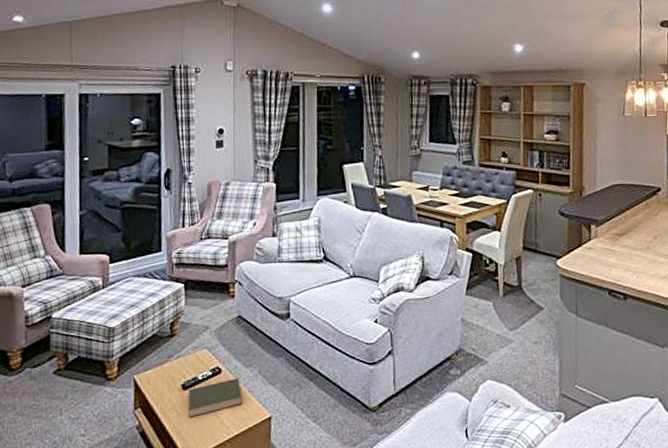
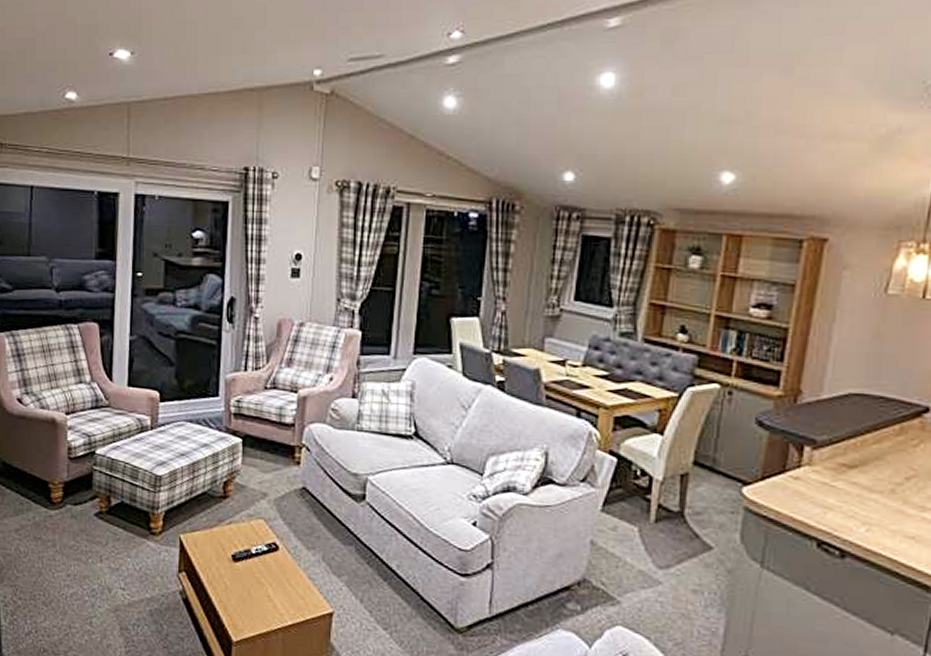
book: present [188,378,242,418] -> none [238,559,300,595]

